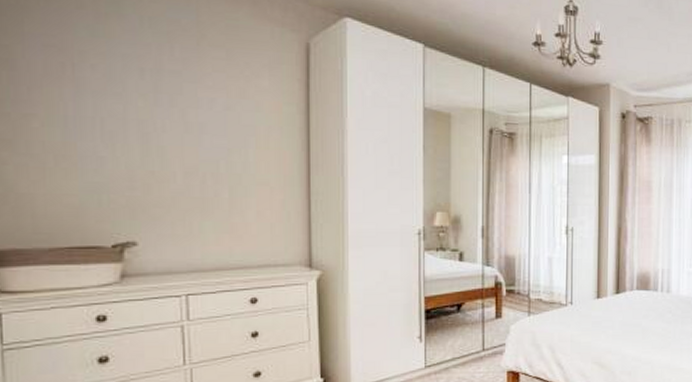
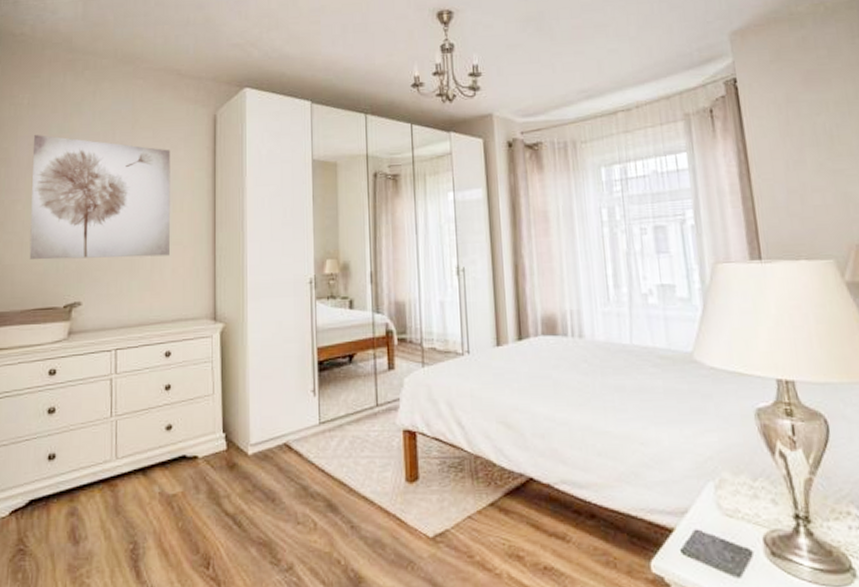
wall art: none [49,34,253,197] -> present [29,135,171,260]

